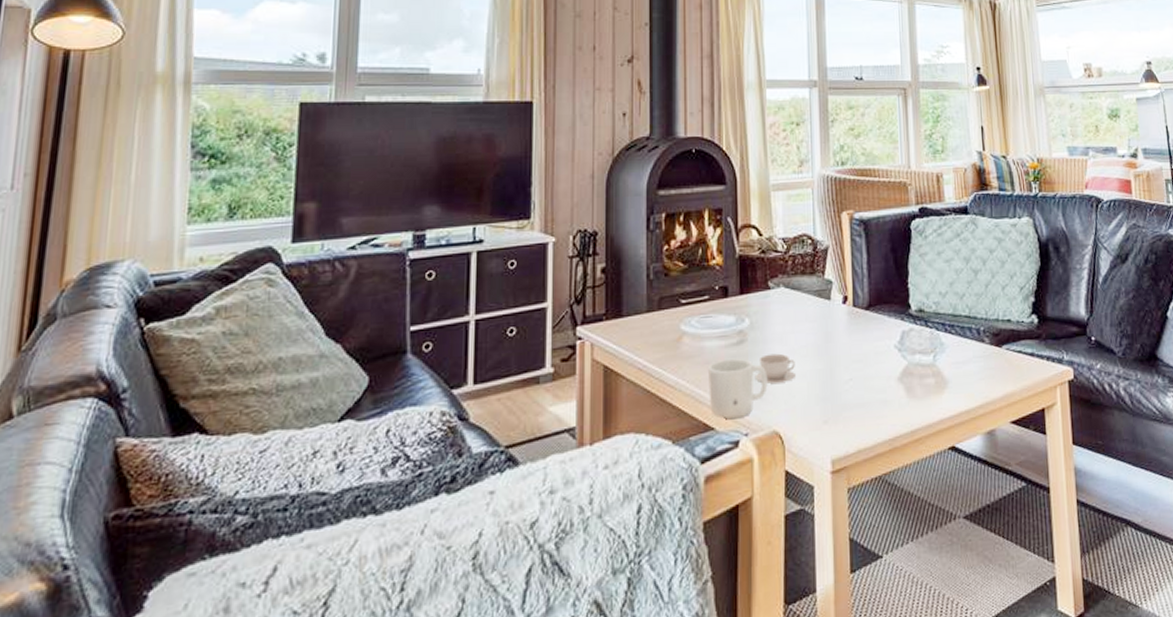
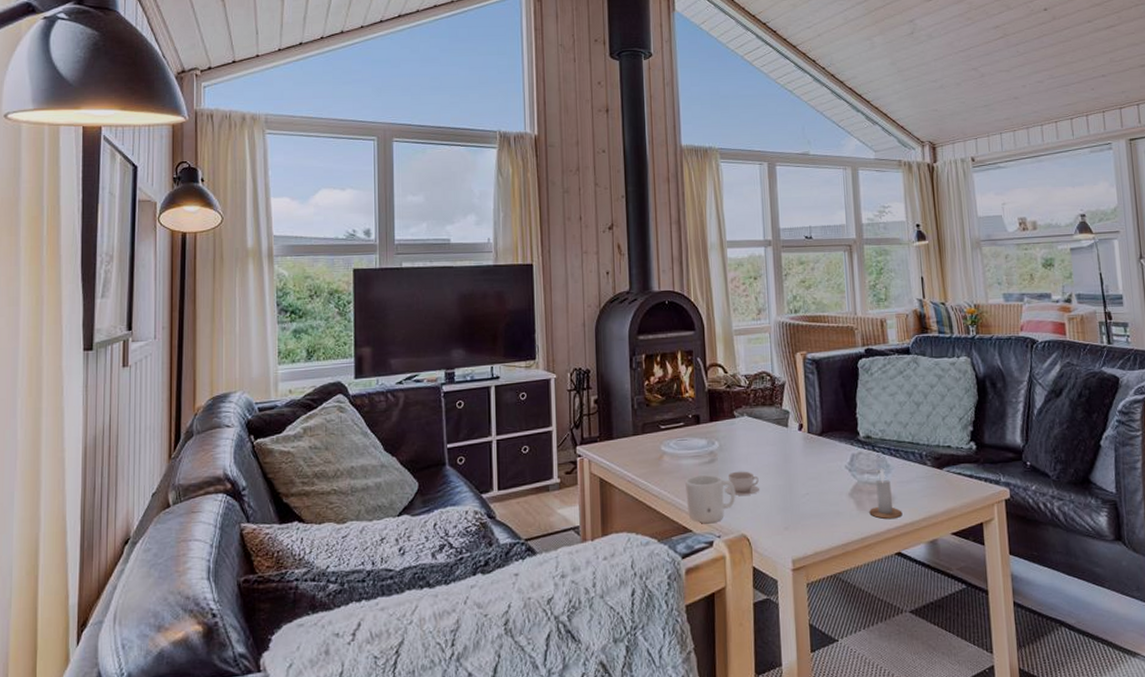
candle: none [920,346,957,407] -> present [869,468,903,519]

